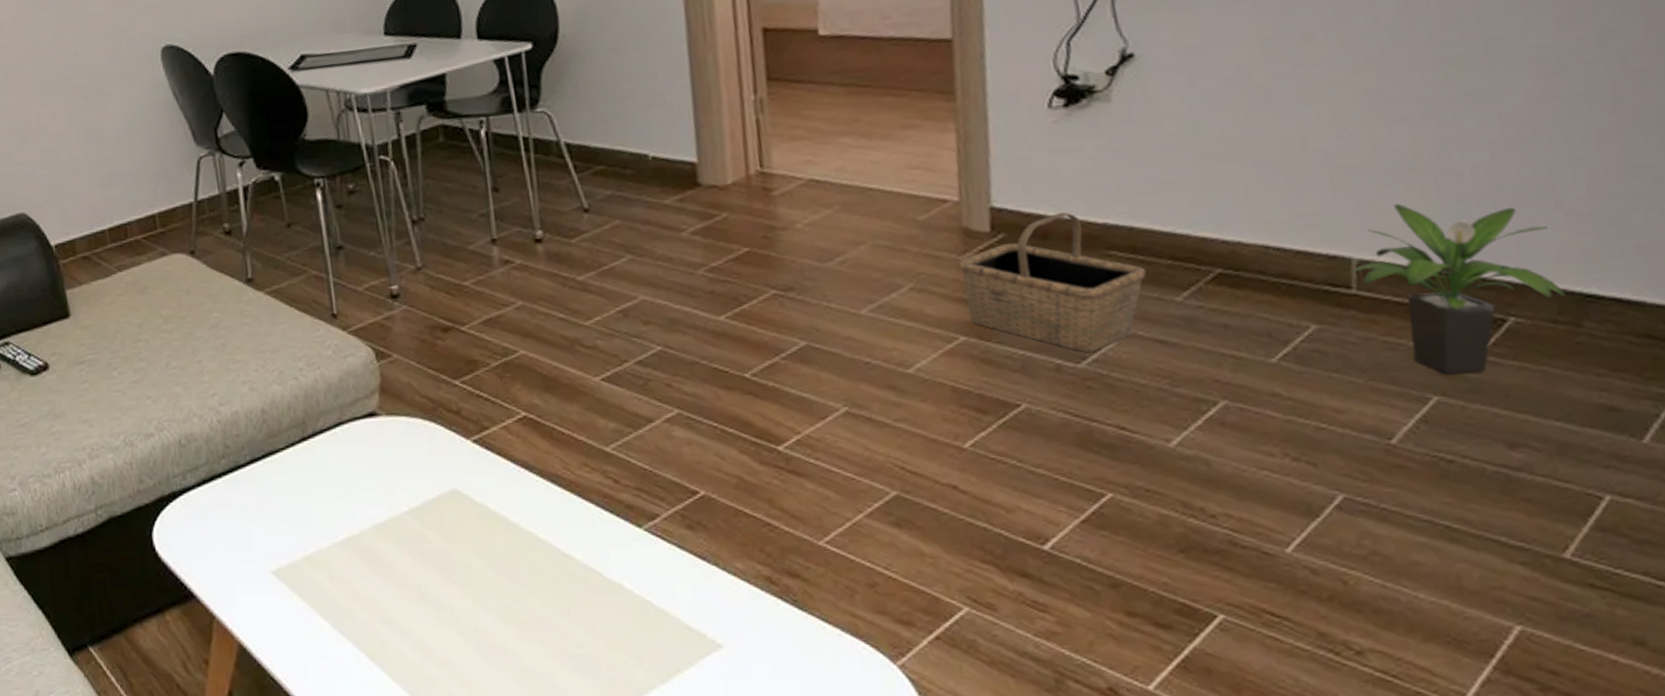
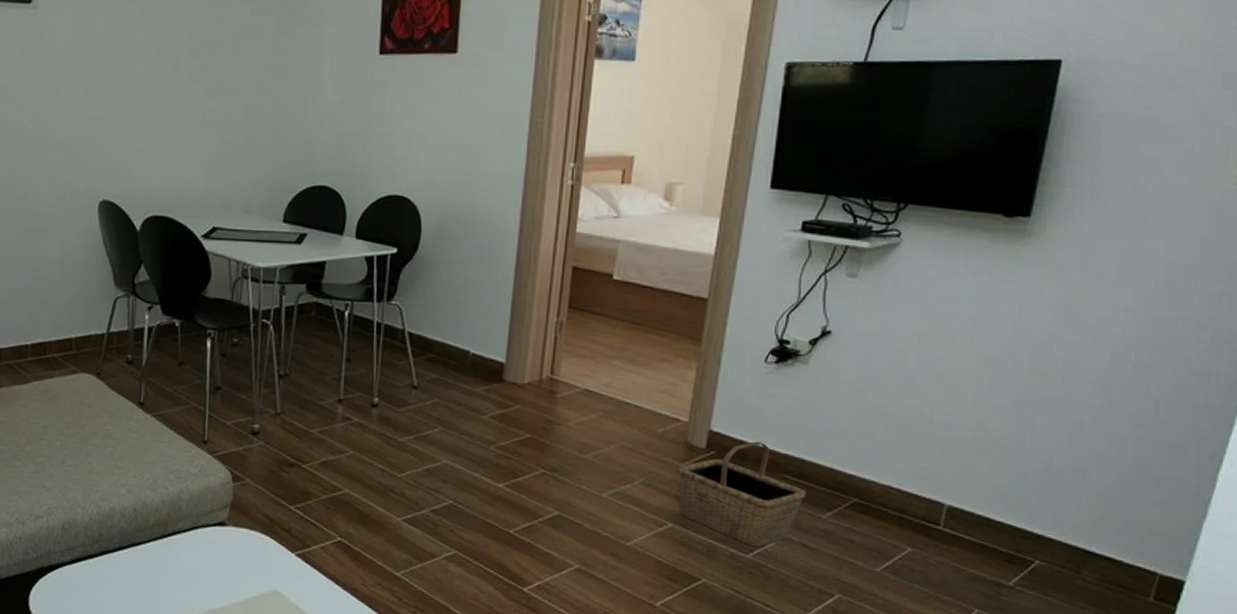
potted plant: present [1345,203,1566,375] -> none [938,469,1075,596]

